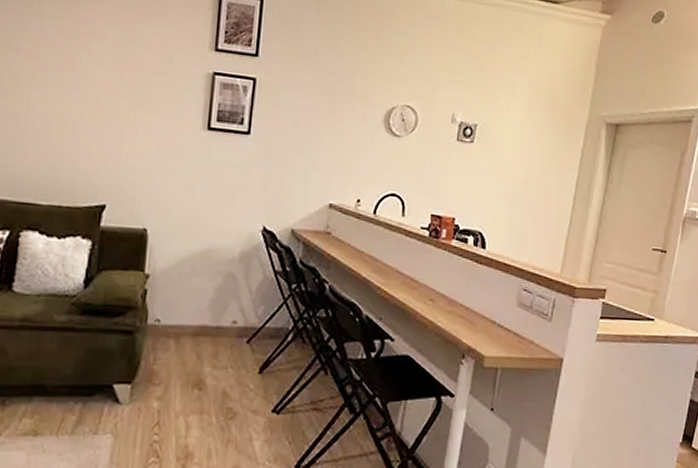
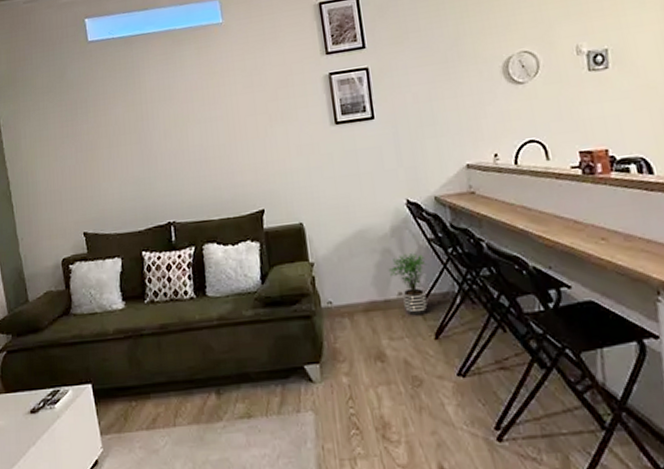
potted plant: none [227,282,268,348] -> present [388,253,428,316]

